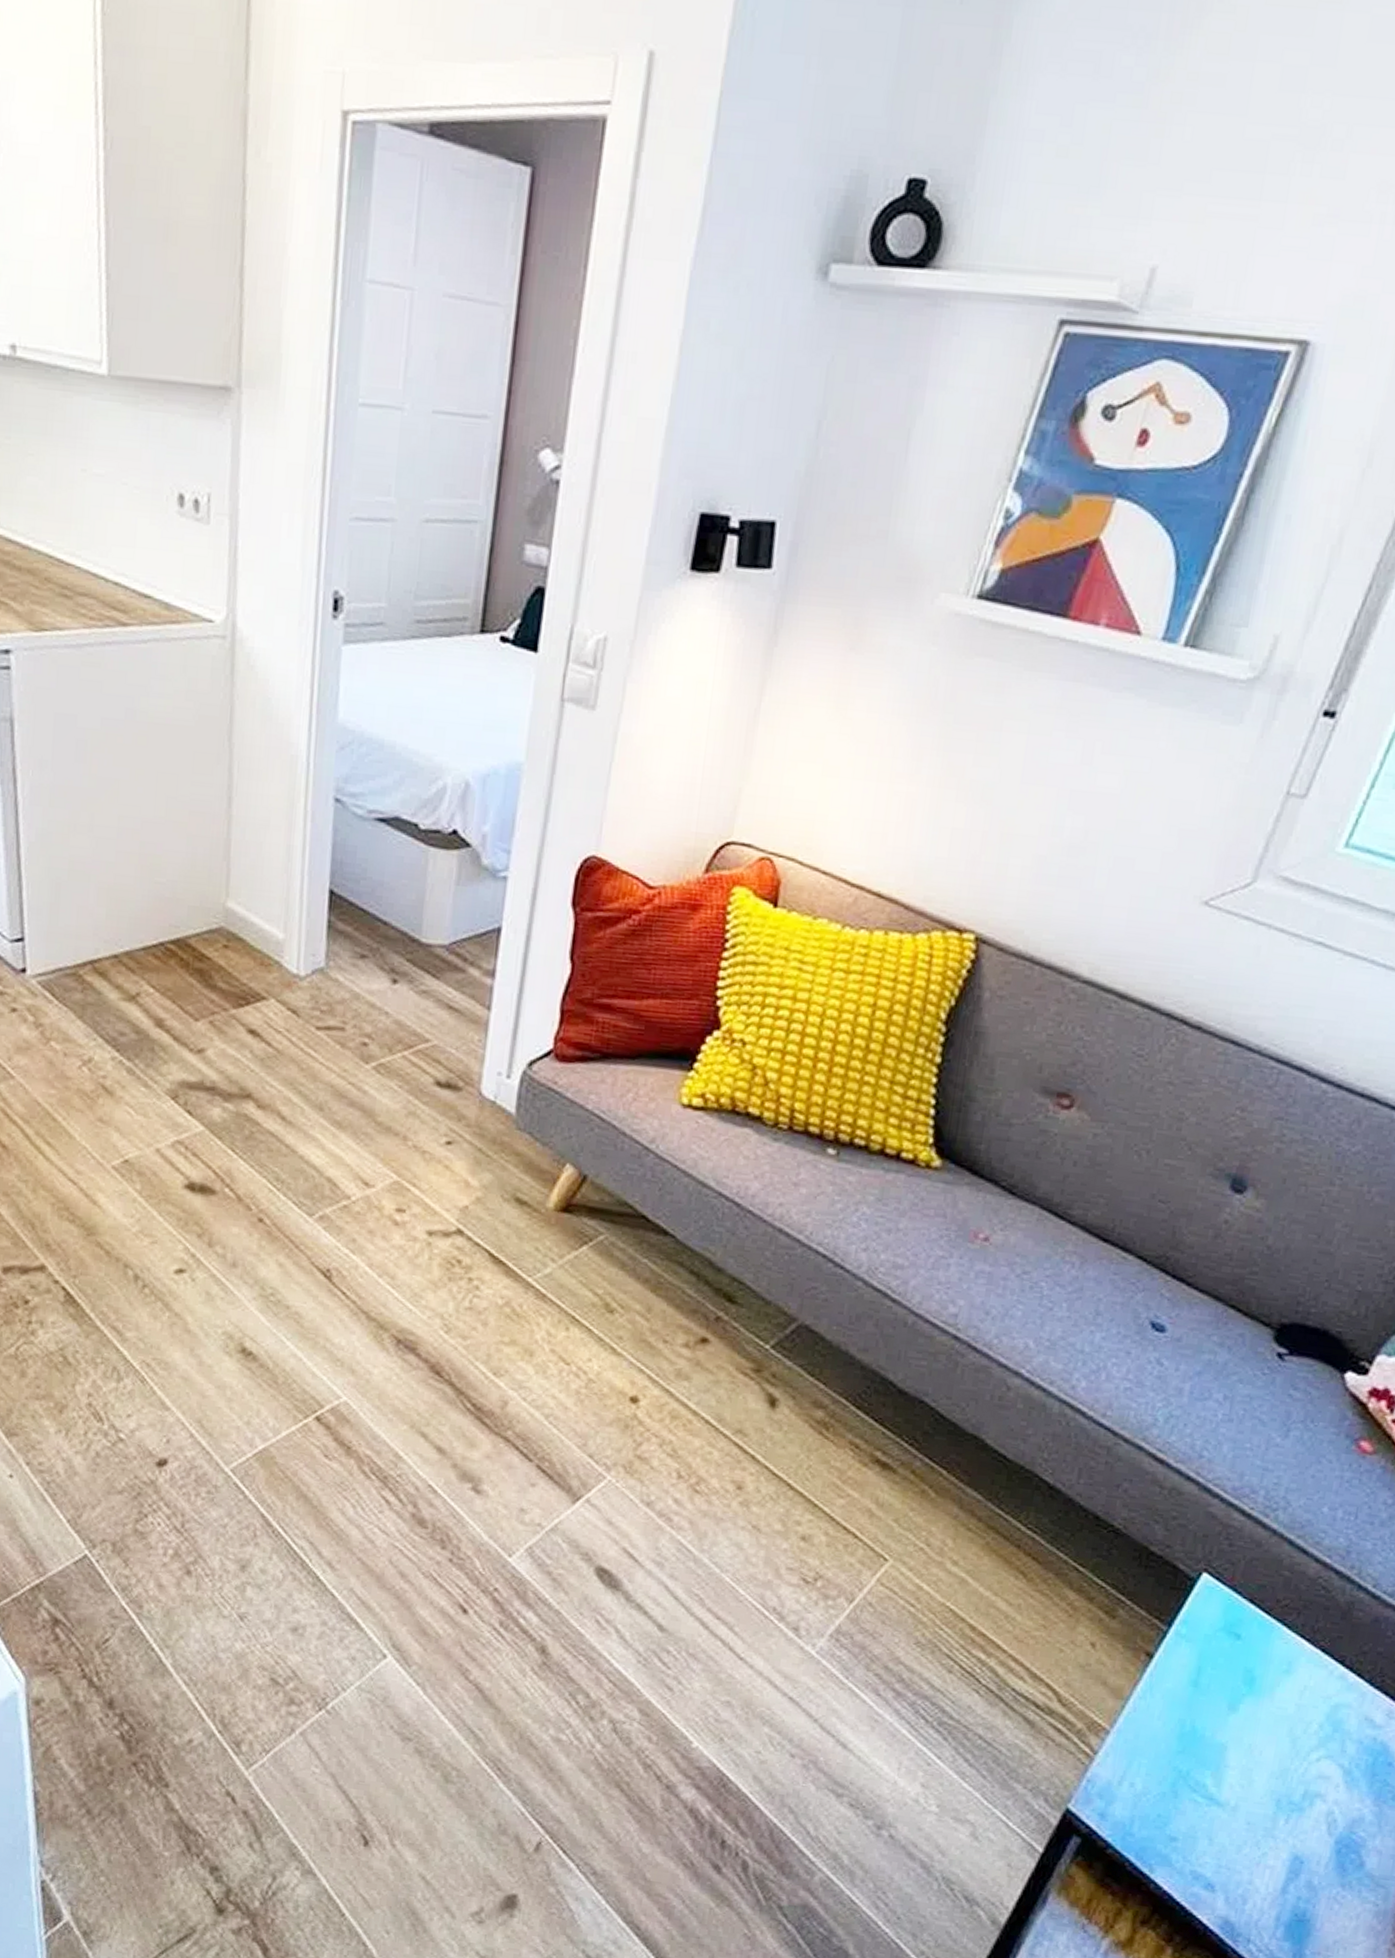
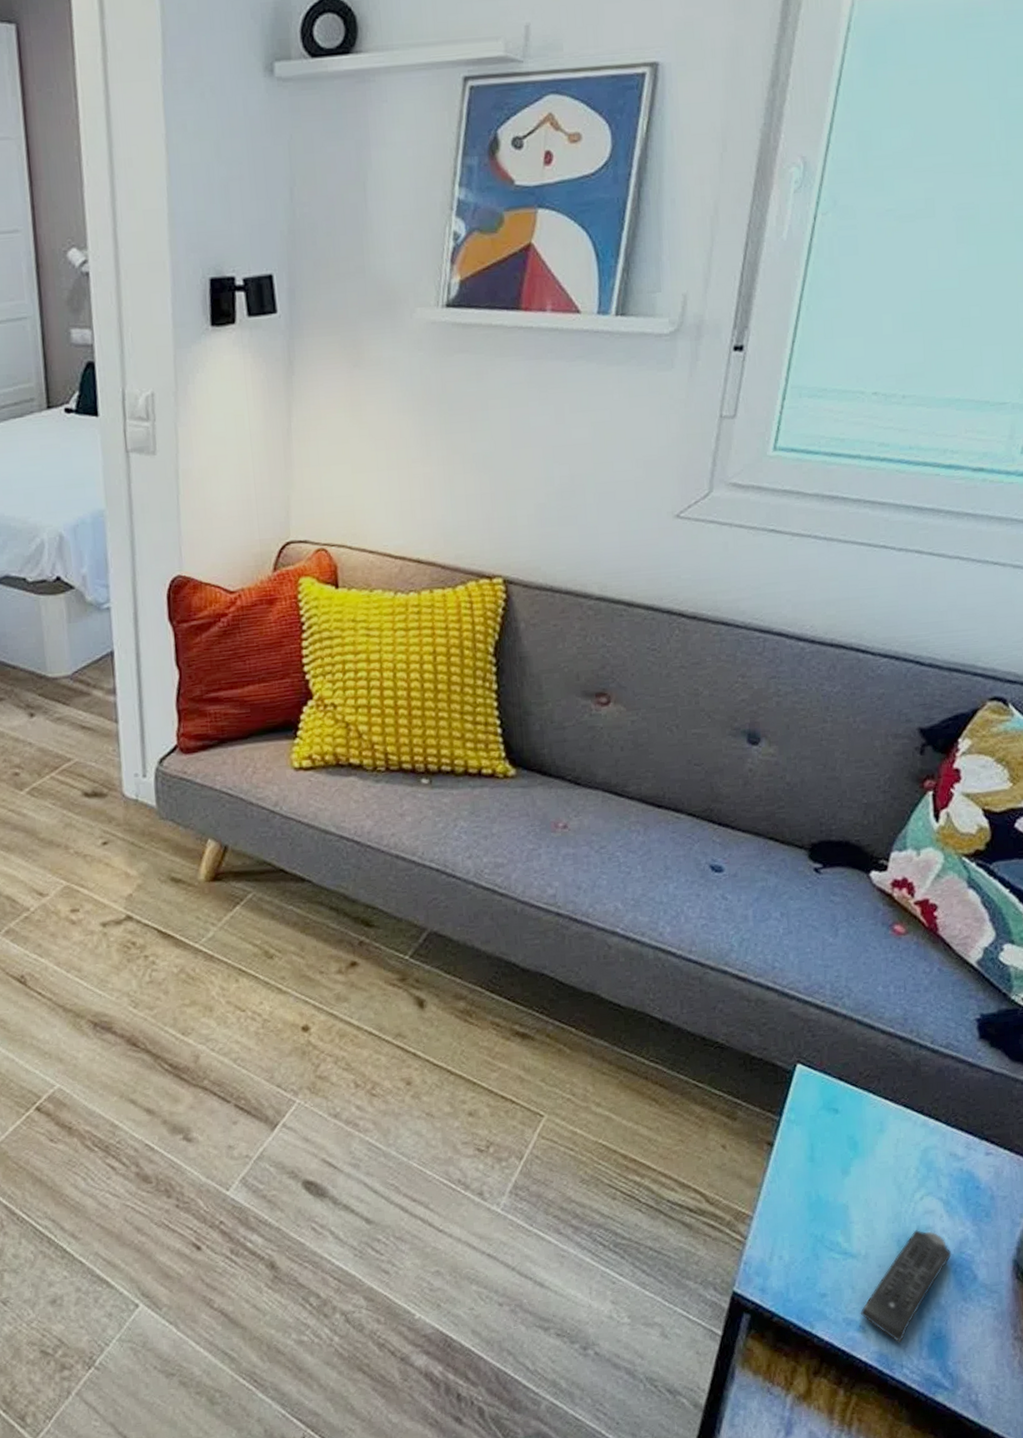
remote control: none [1212,1792,1340,1914] -> present [860,1229,952,1343]

